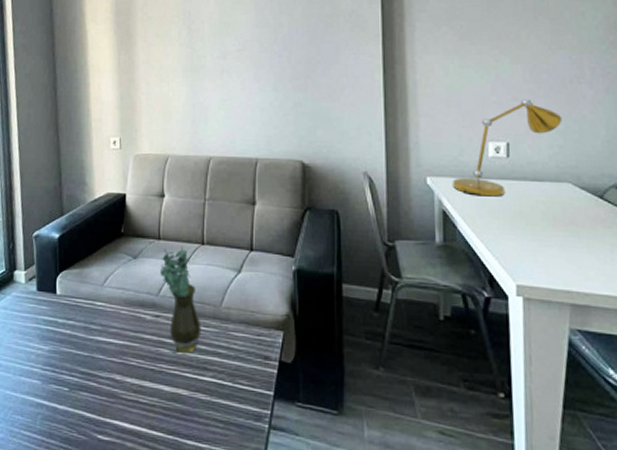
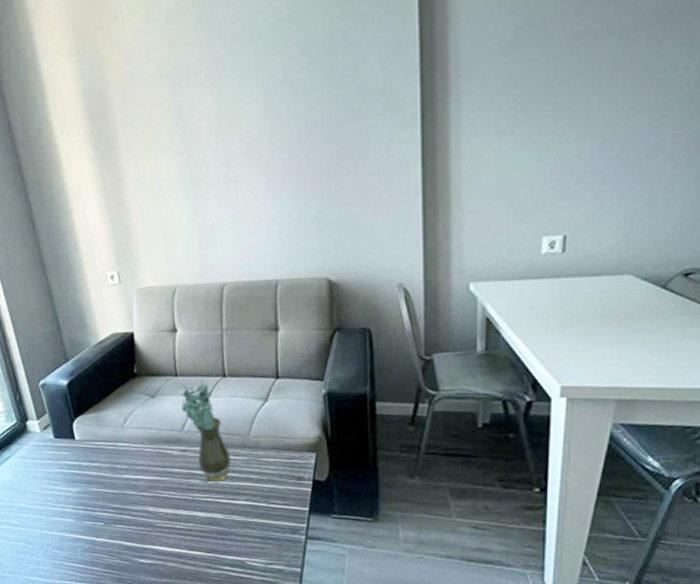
desk lamp: present [453,100,562,197] -> none [499,182,631,299]

